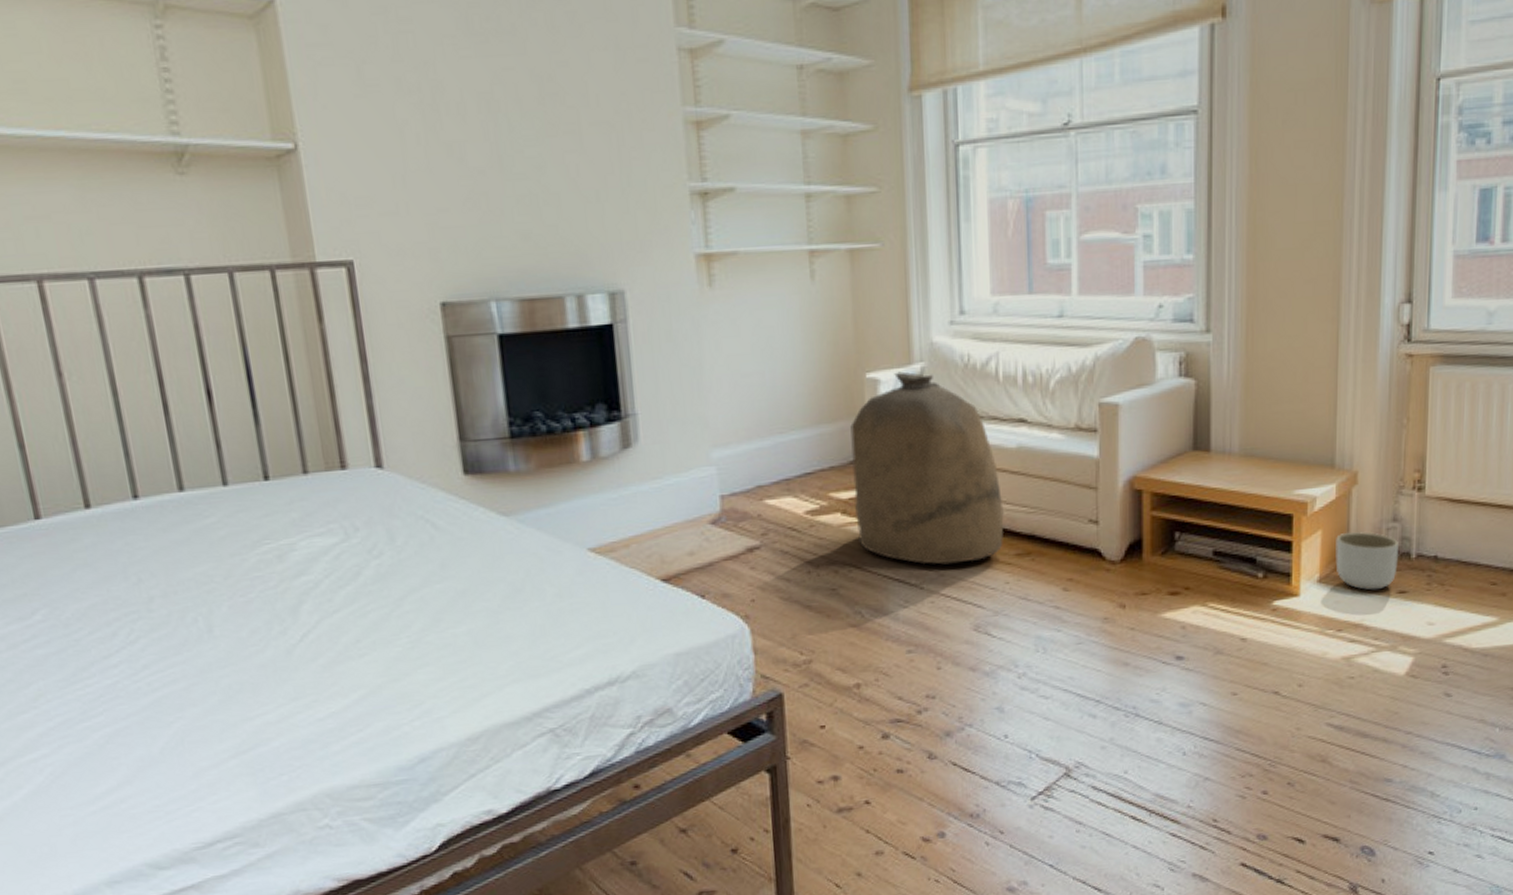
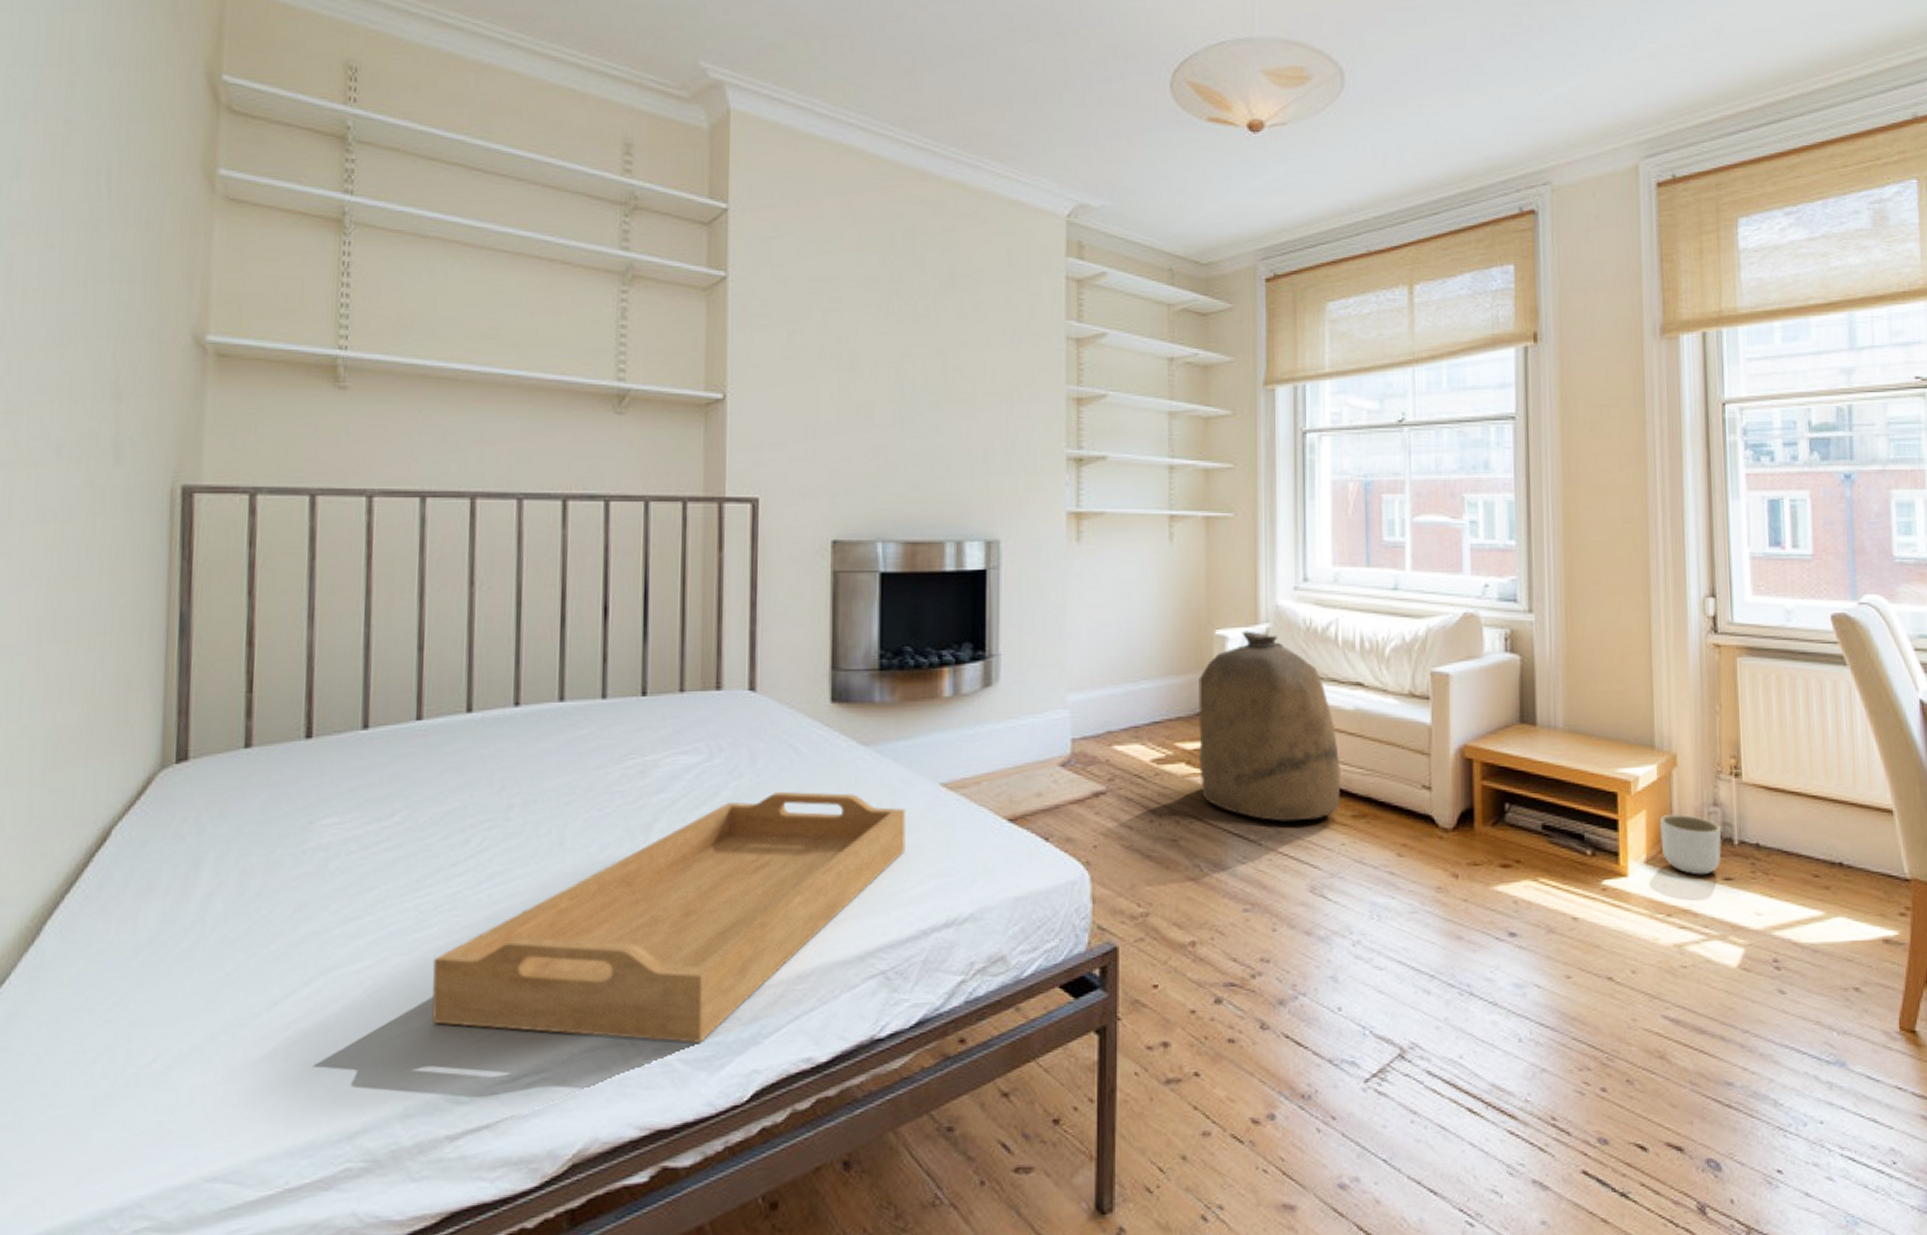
serving tray: none [106,564,560,804] -> present [431,791,906,1043]

